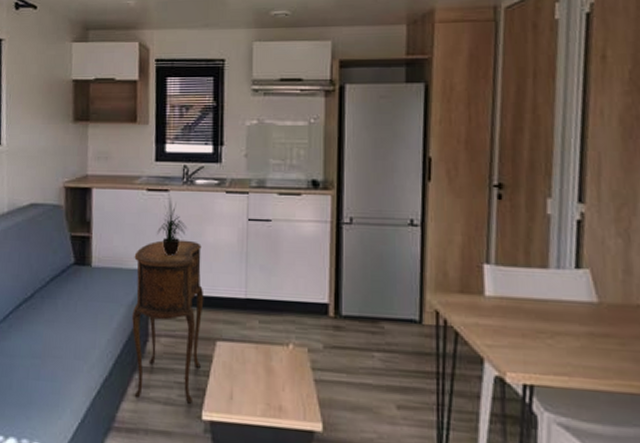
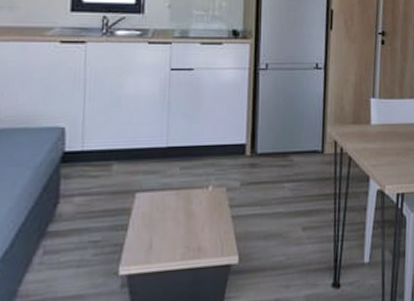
side table: present [132,240,204,405] -> none [39,93,124,267]
potted plant: present [157,196,187,256] -> none [72,48,105,110]

